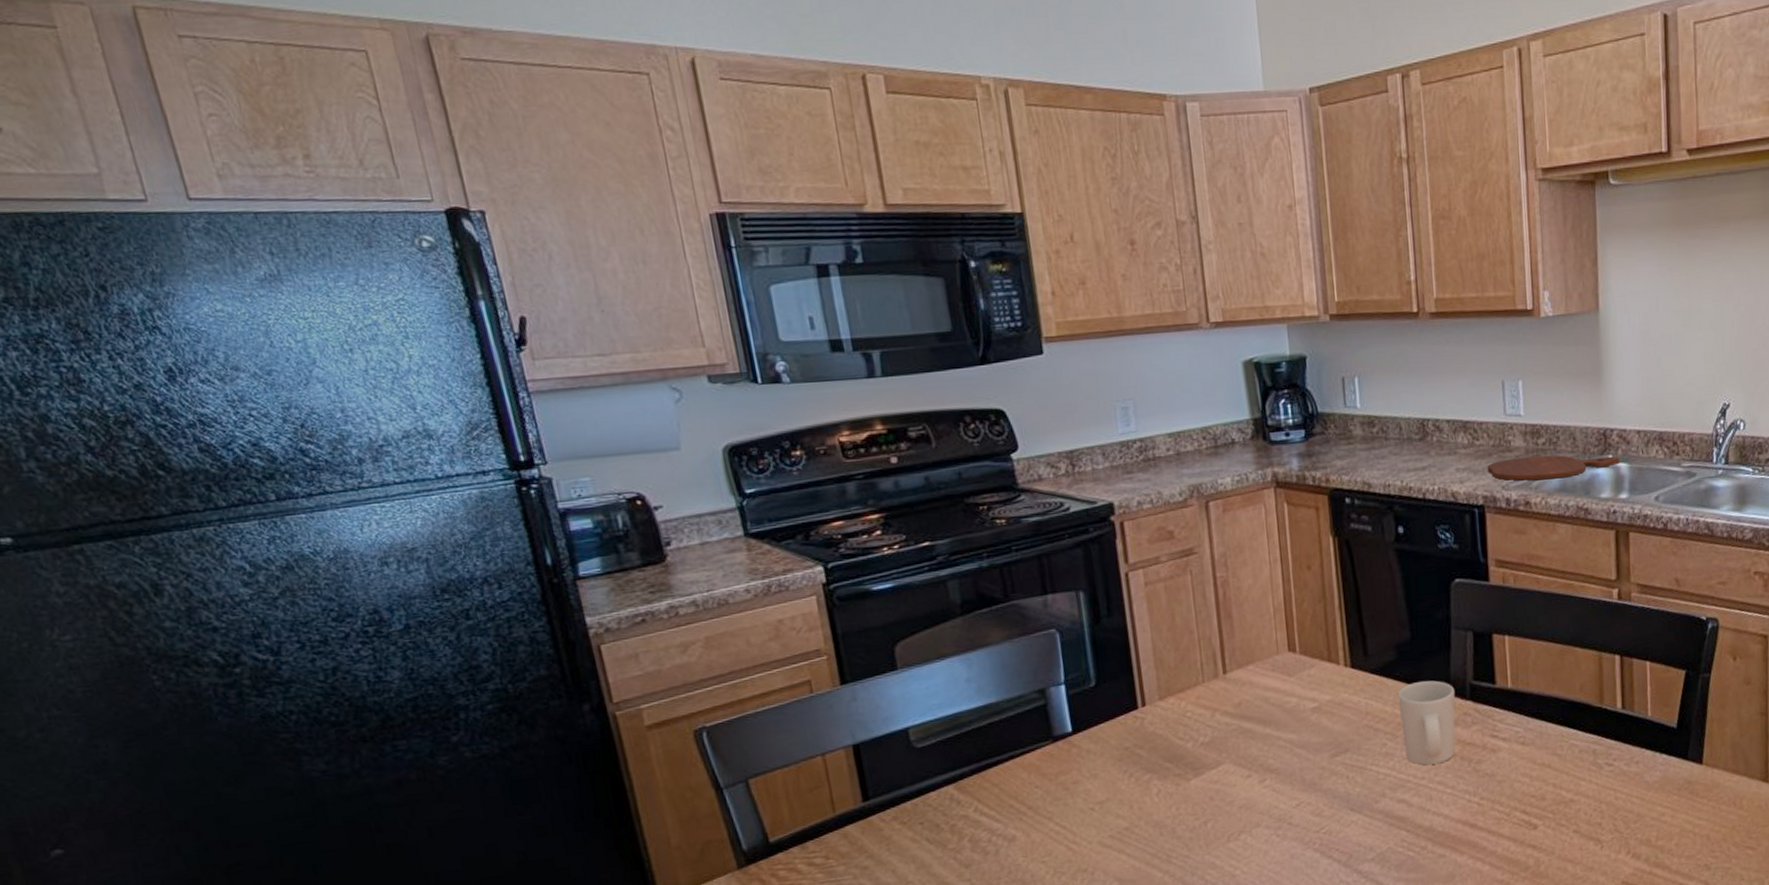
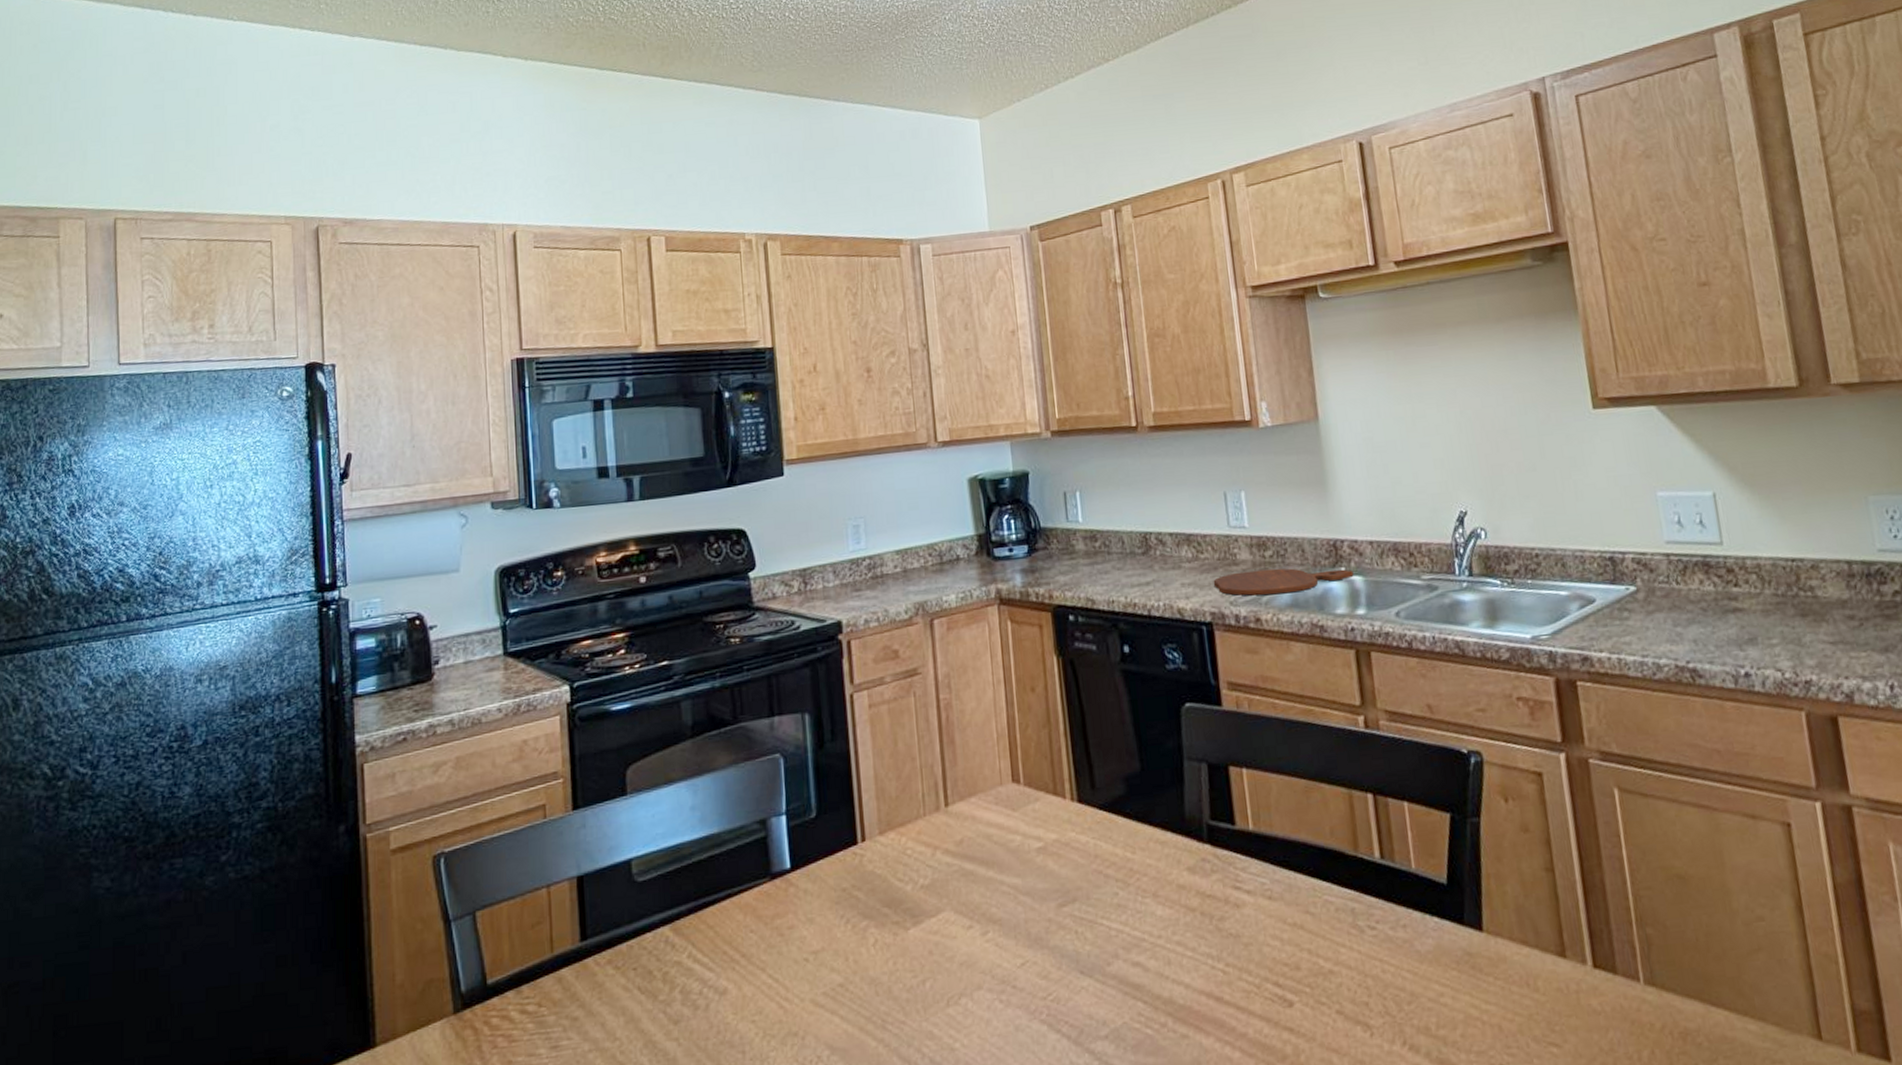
mug: present [1397,680,1456,766] -> none [1128,819,1195,921]

